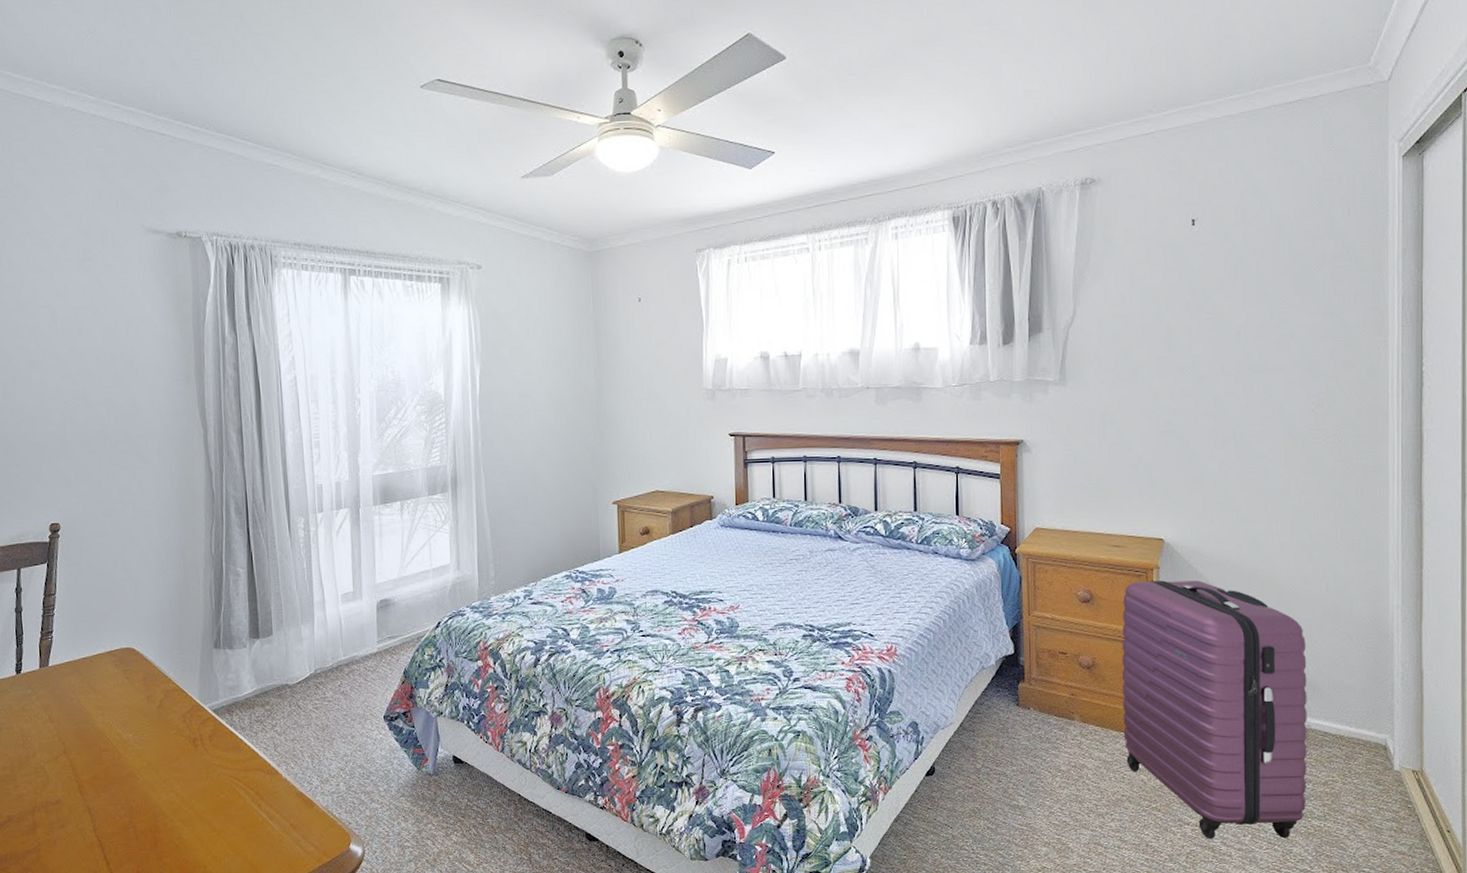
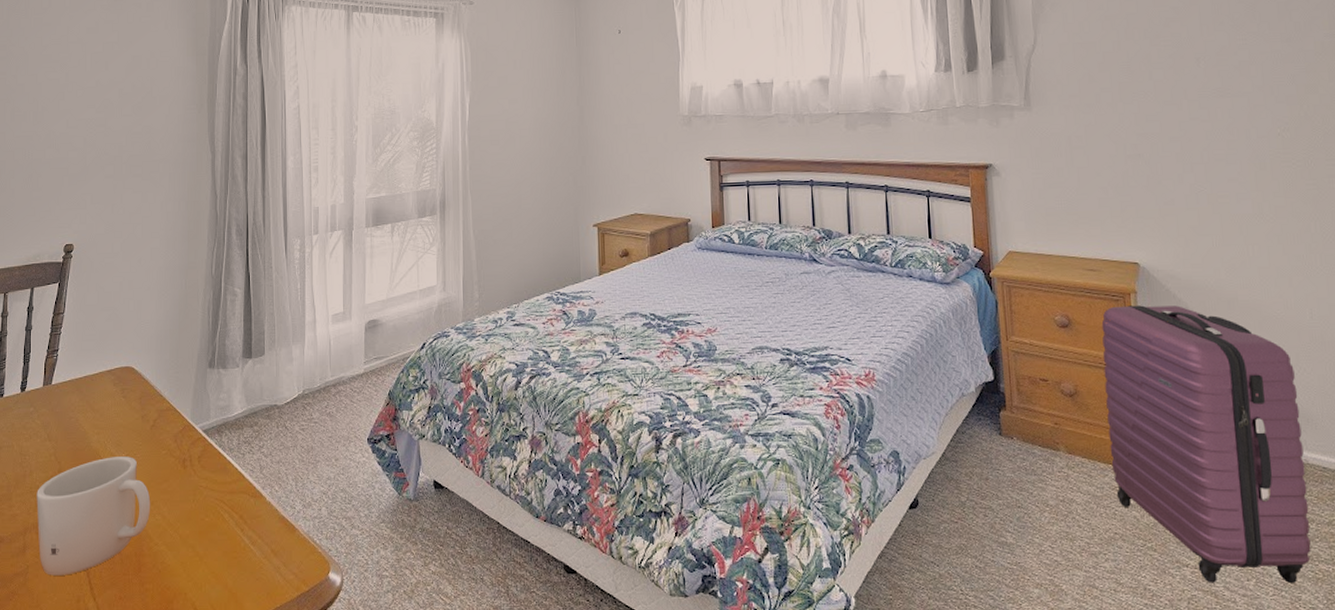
mug: none [42,736,163,852] -> present [36,456,151,576]

